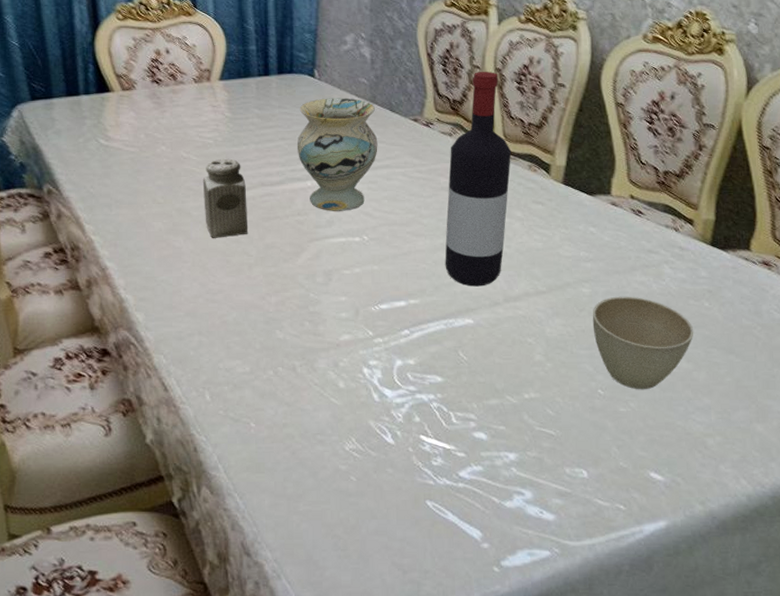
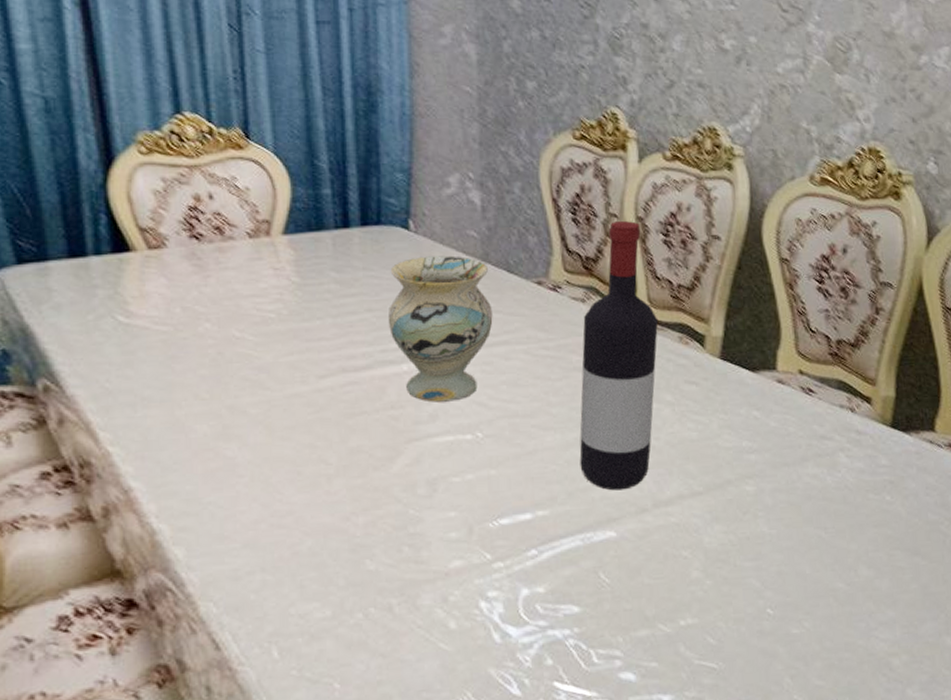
salt shaker: present [202,158,249,238] -> none [262,337,326,443]
cup: present [592,296,694,390] -> none [758,492,875,606]

